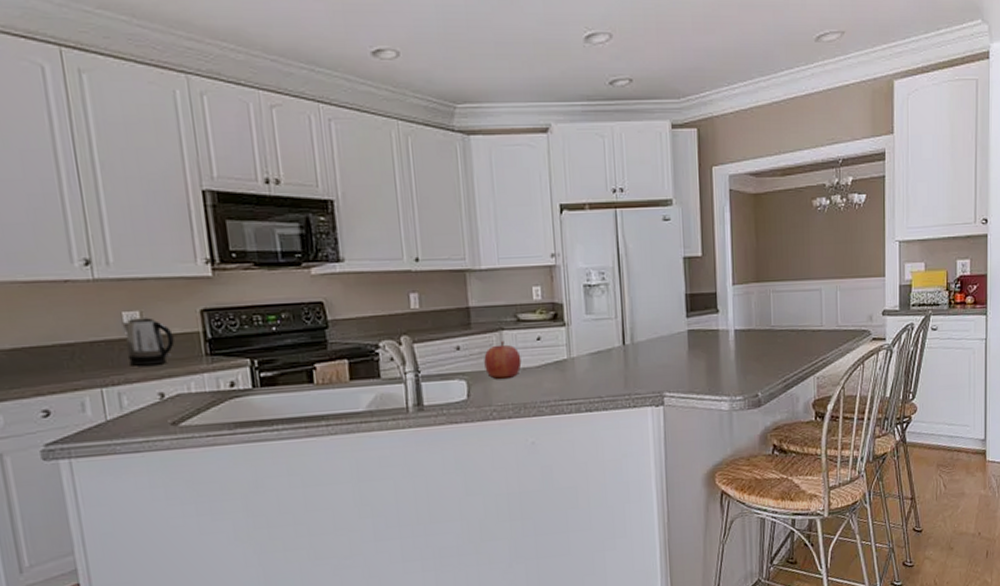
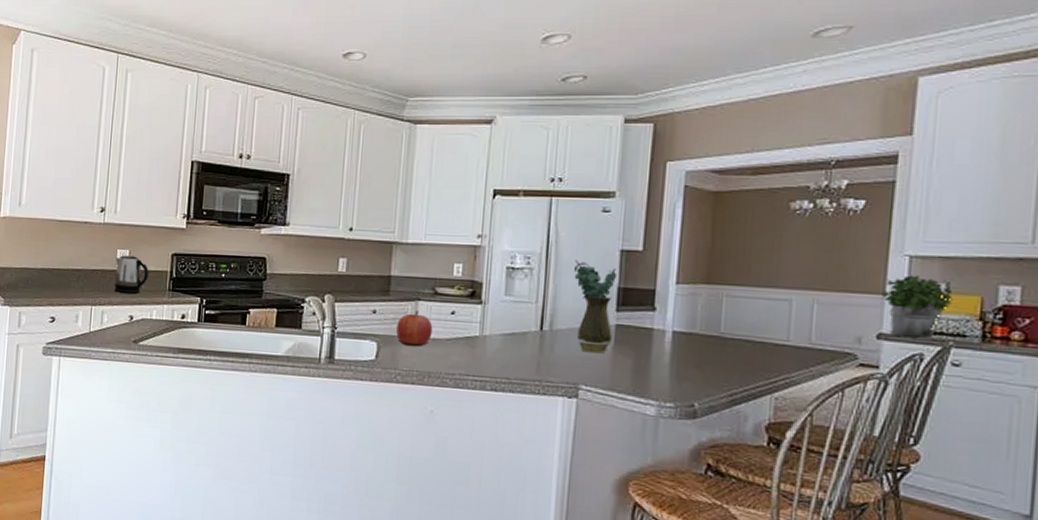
vase: none [644,271,687,361] -> present [573,260,618,354]
potted plant: none [883,257,929,311] -> present [882,275,953,338]

